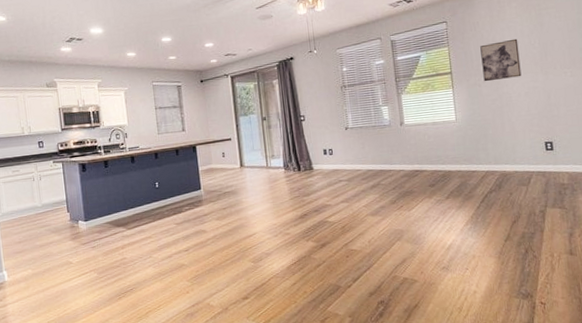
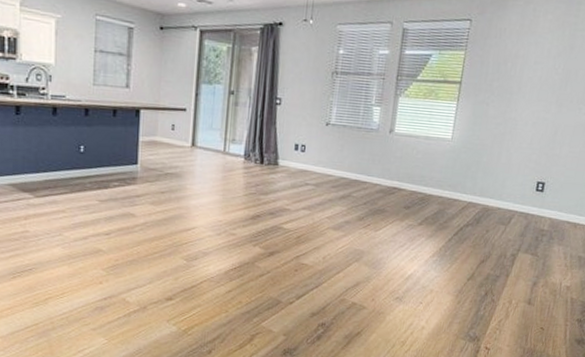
wall art: present [480,38,522,82] -> none [493,57,542,104]

